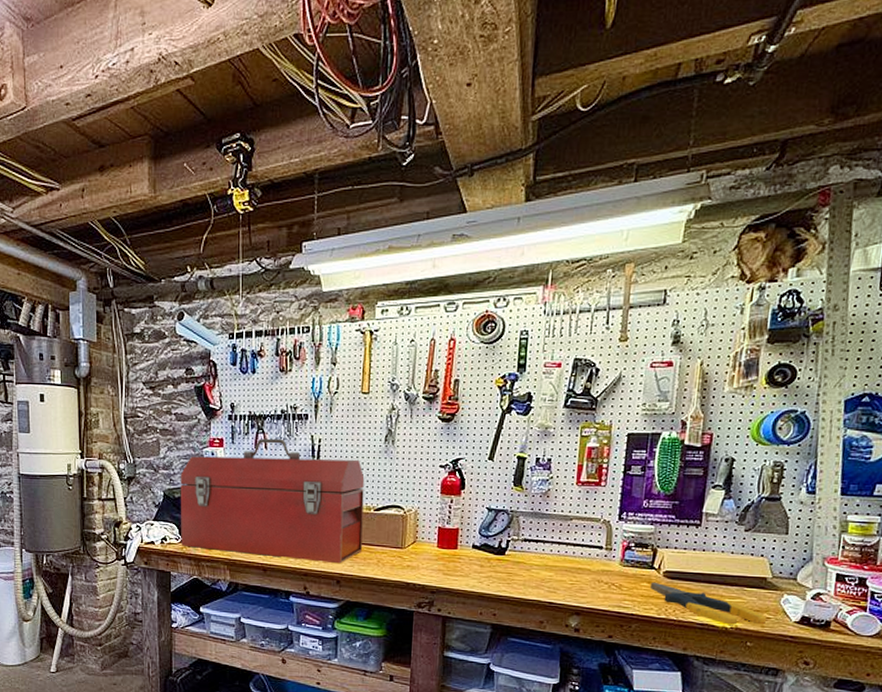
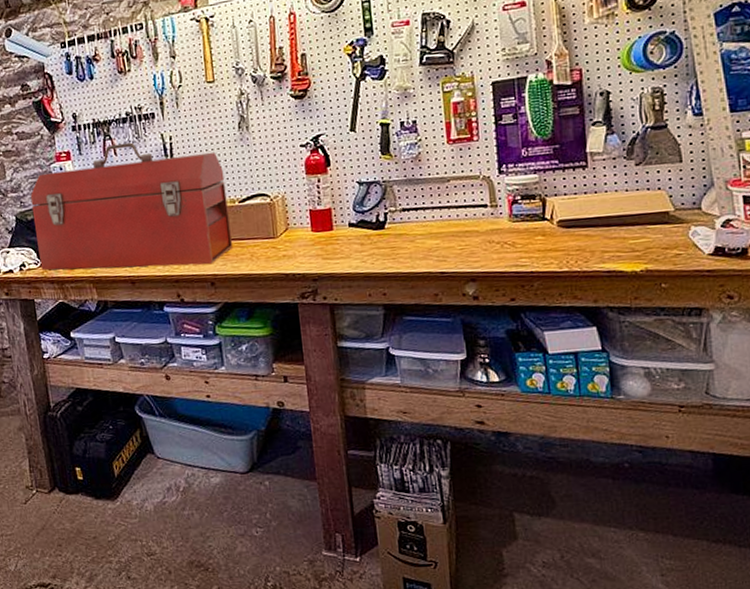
pliers: present [649,582,767,625] -> none [545,233,678,268]

